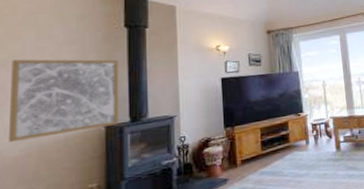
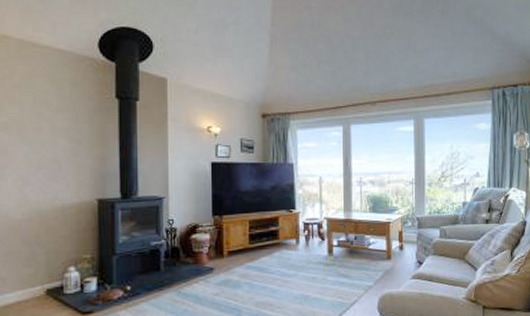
wall art: present [7,59,119,142] -> none [11,124,111,204]

